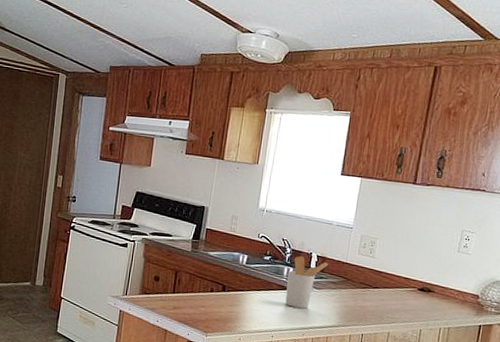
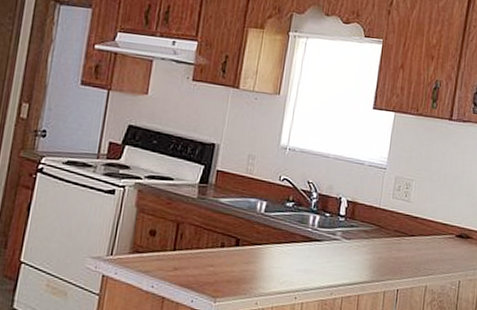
utensil holder: present [285,255,329,309] -> none [310,200,360,263]

